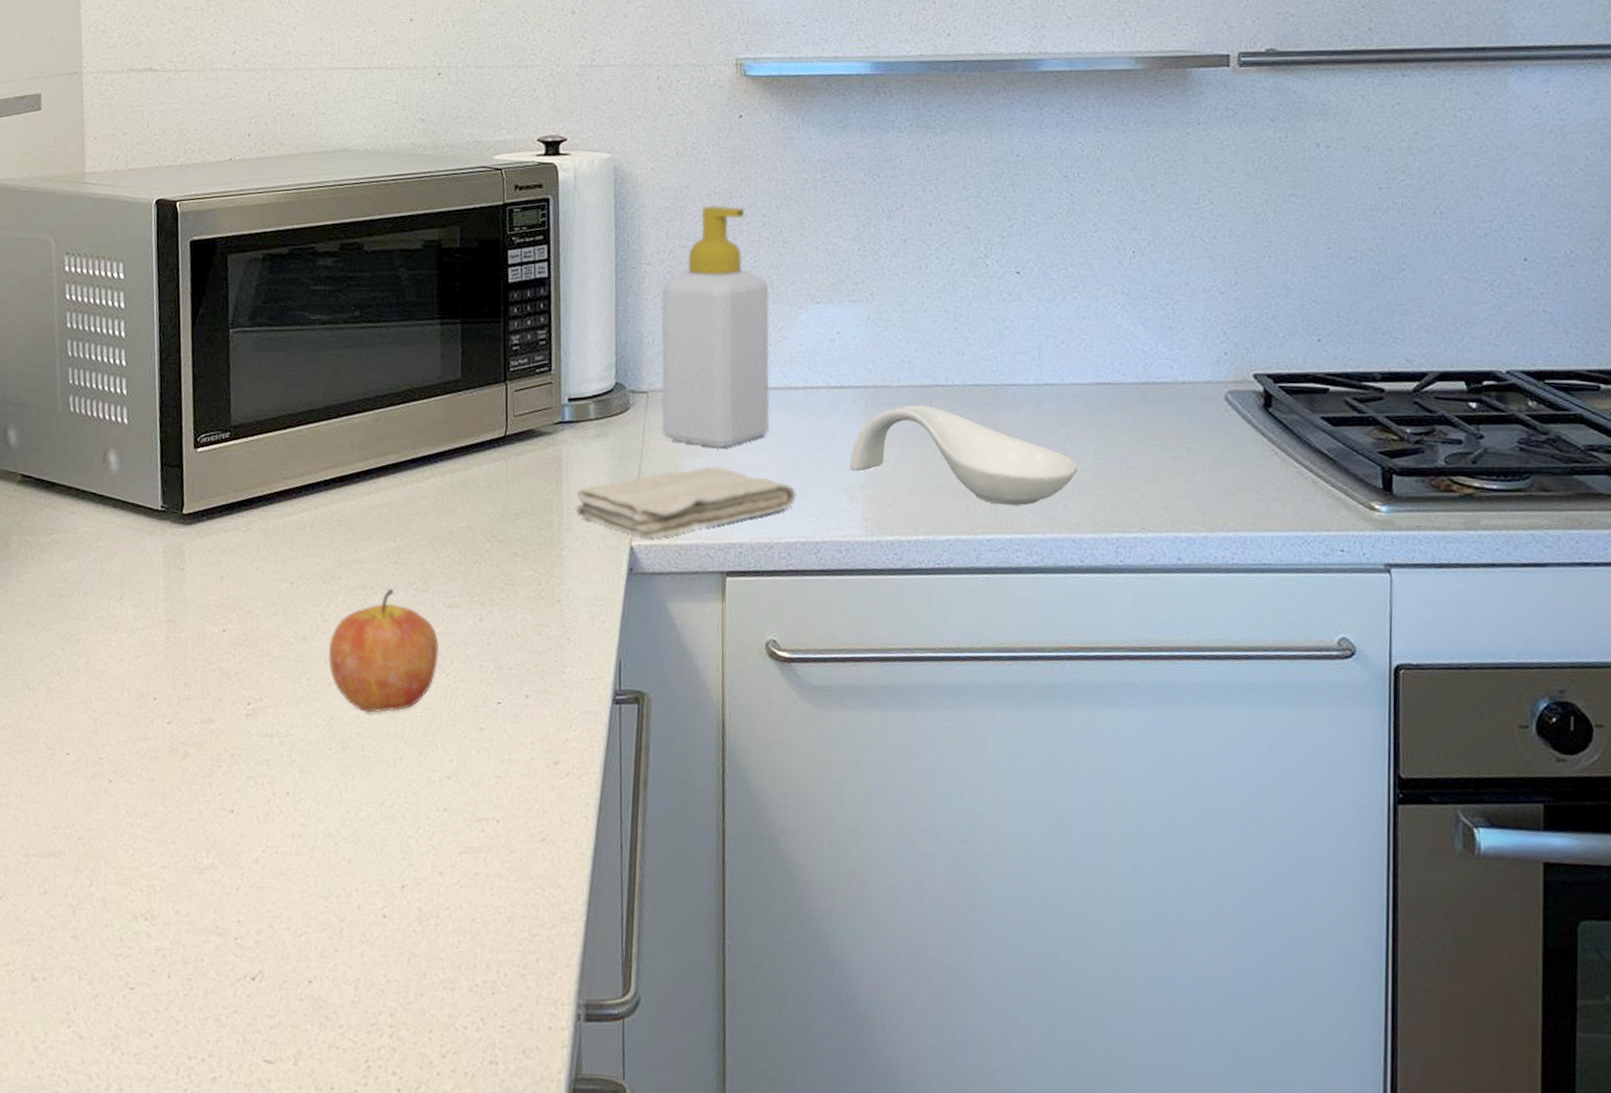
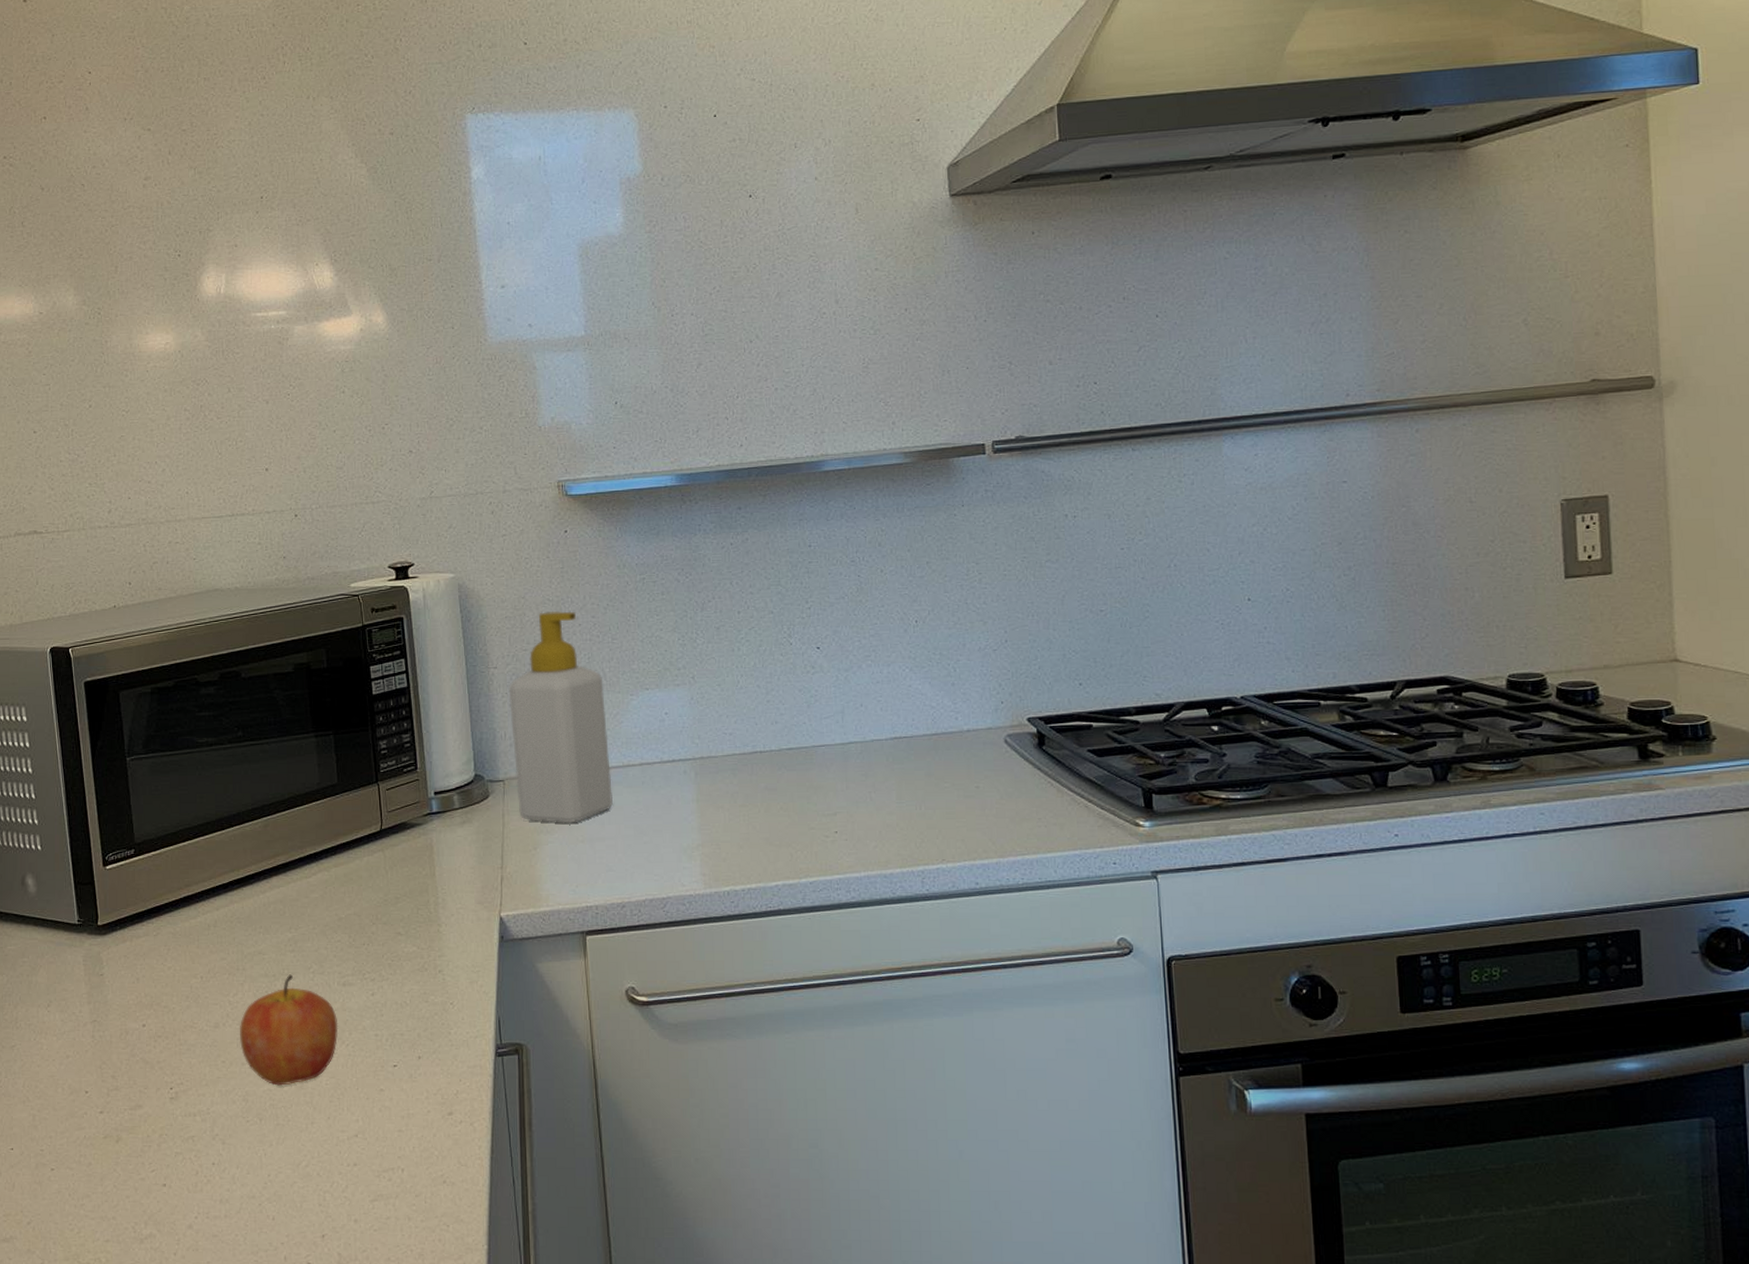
washcloth: present [575,465,796,539] -> none [448,839,642,909]
spoon rest: present [850,405,1078,506] -> none [686,770,884,851]

